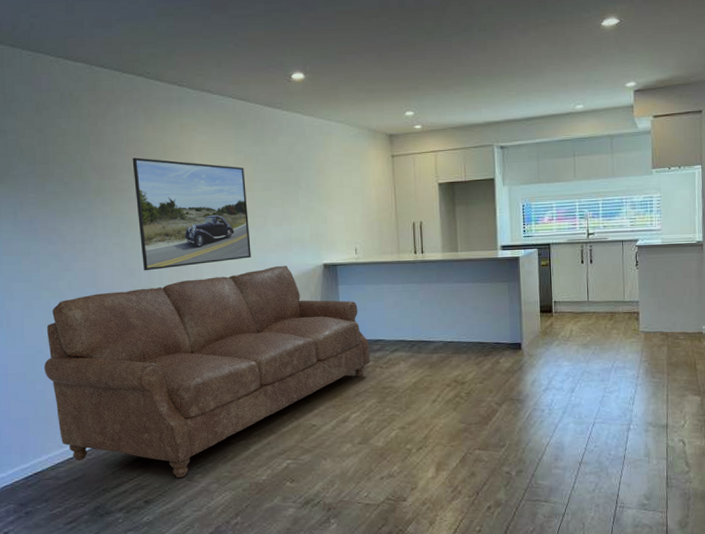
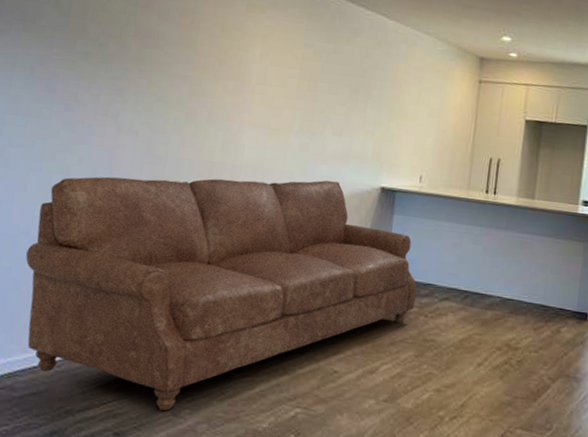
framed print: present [132,157,251,271] -> none [171,30,311,167]

